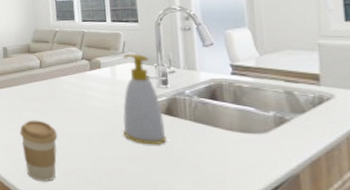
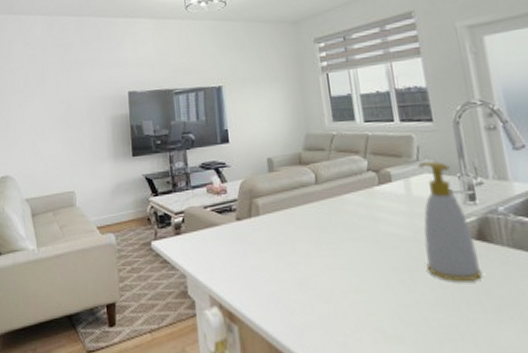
coffee cup: present [19,120,58,181] -> none [293,254,345,340]

